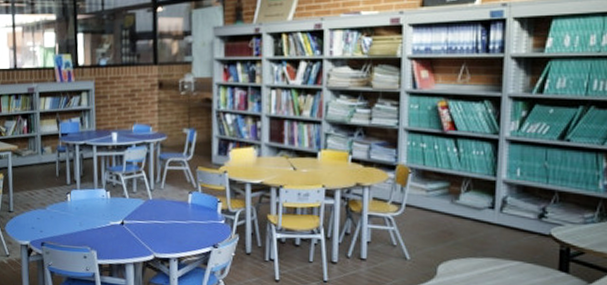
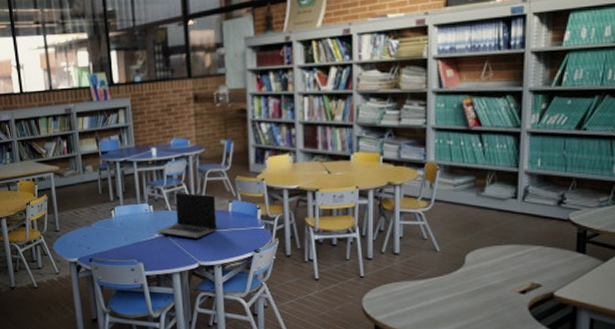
laptop computer: none [112,180,176,229] -> present [156,193,218,238]

